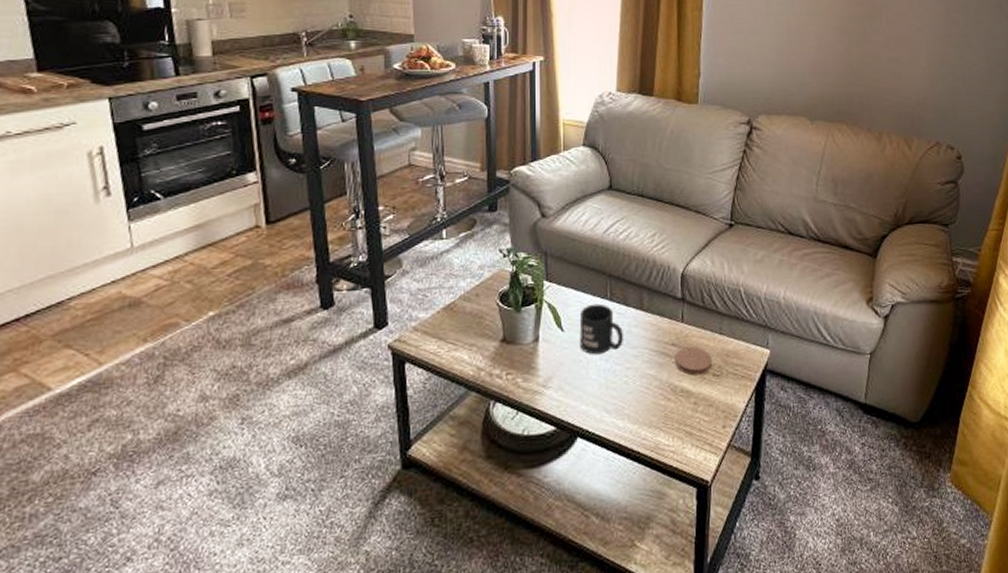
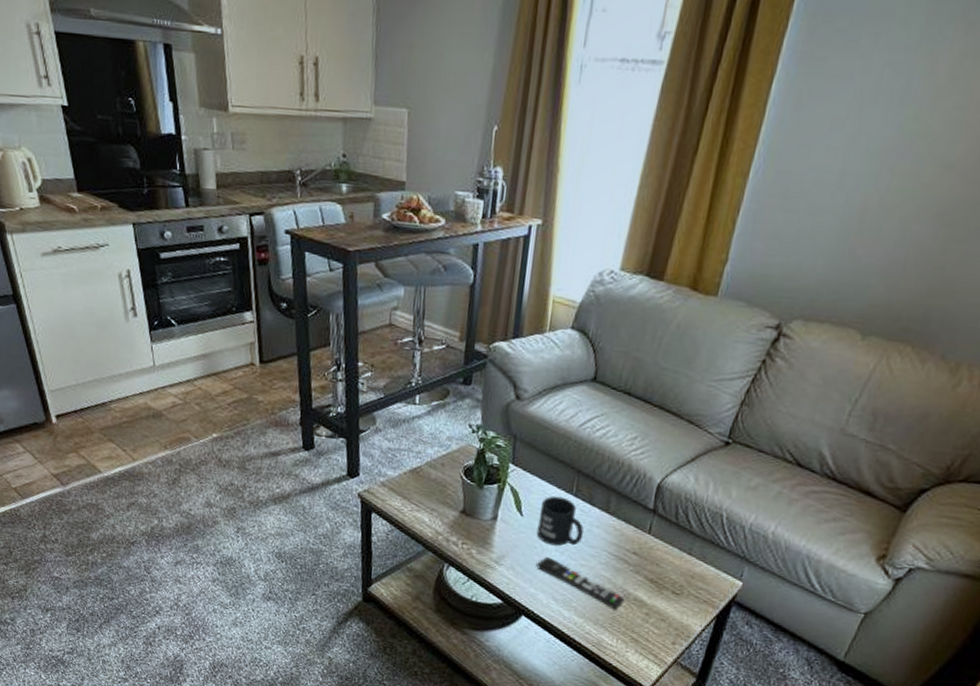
remote control: none [584,367,673,407] -> present [537,556,625,610]
coaster: present [675,346,712,376] -> none [633,558,675,590]

